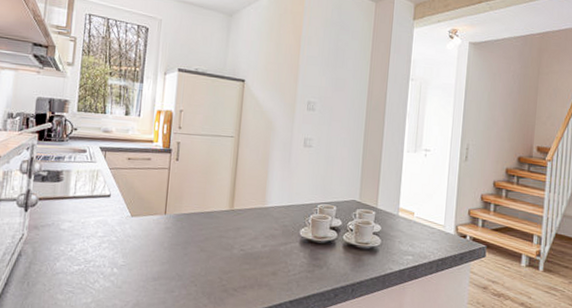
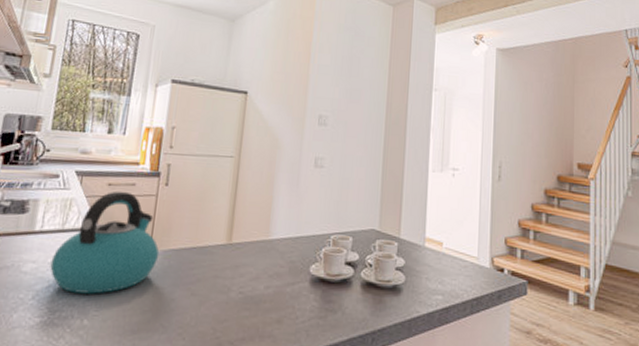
kettle: none [83,164,173,248] -> present [50,191,160,294]

